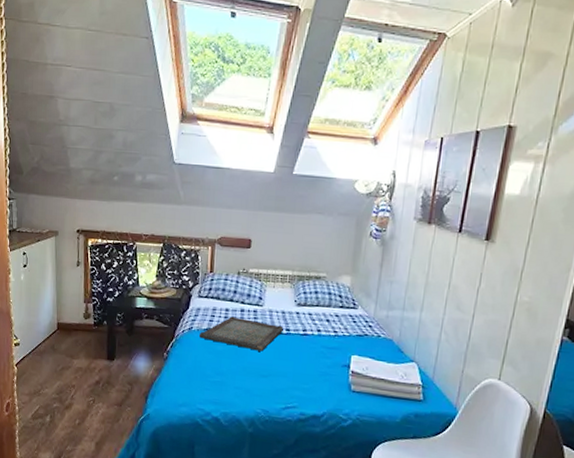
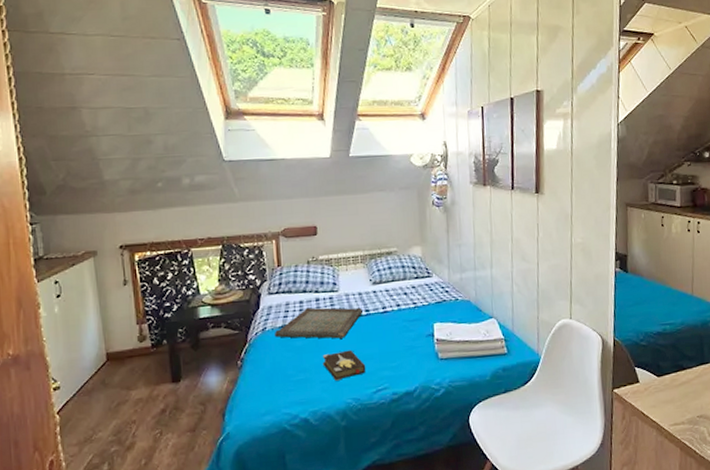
hardback book: none [239,363,279,390] -> present [322,350,366,381]

